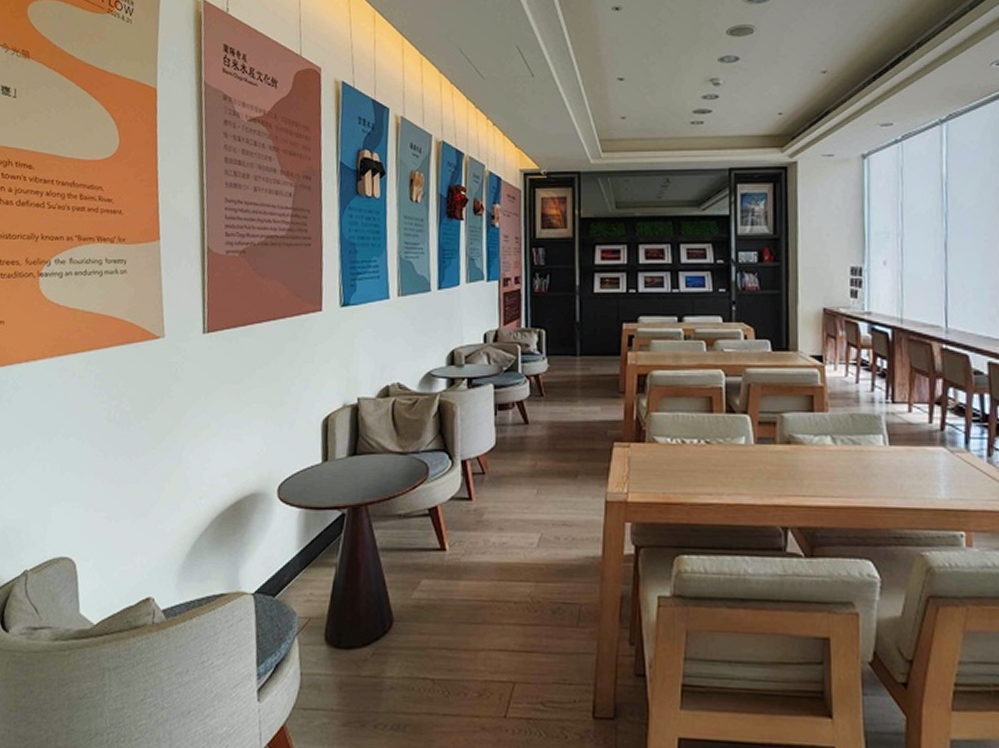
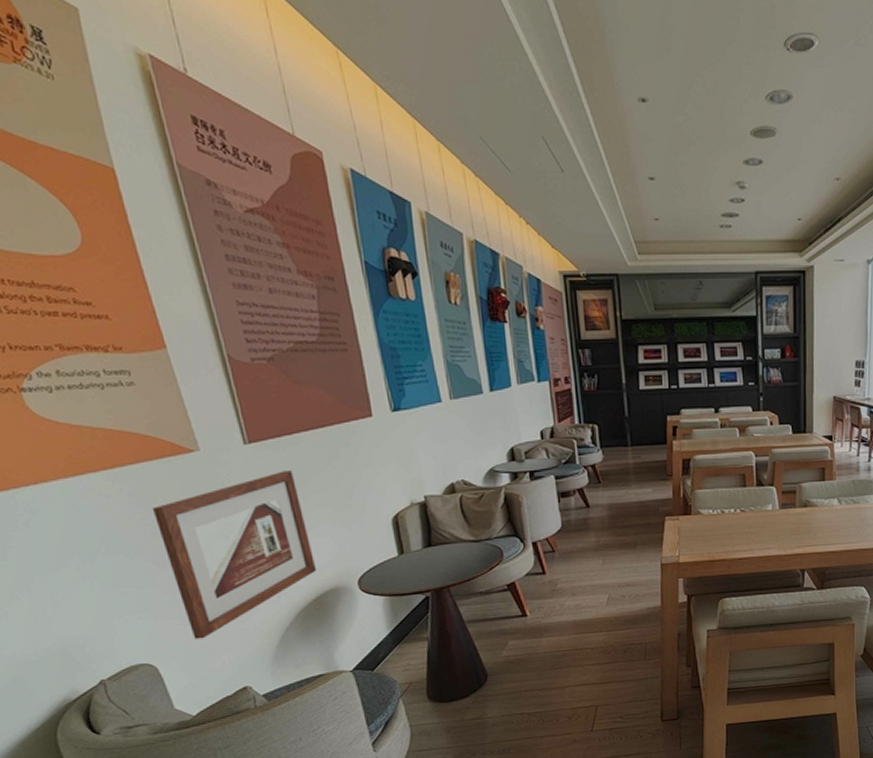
picture frame: none [111,362,242,537] -> present [152,470,317,640]

